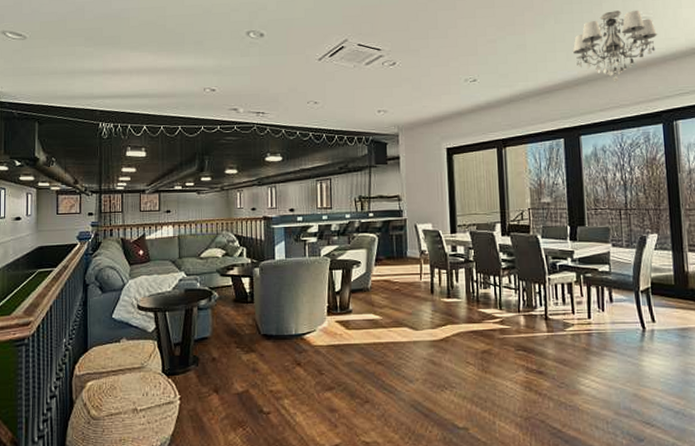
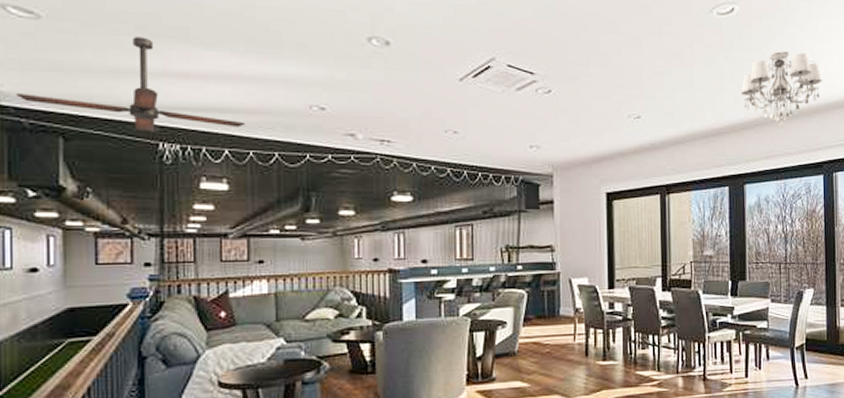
ceiling fan: none [10,46,158,115] -> present [16,37,245,132]

